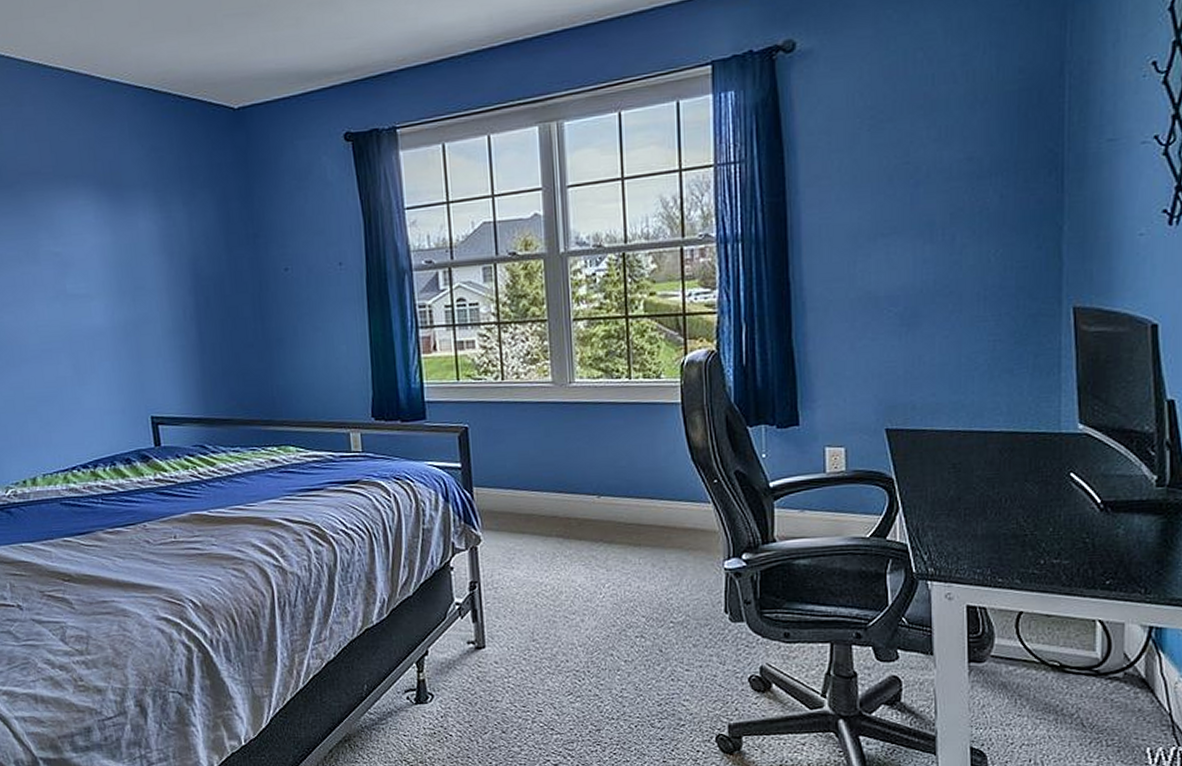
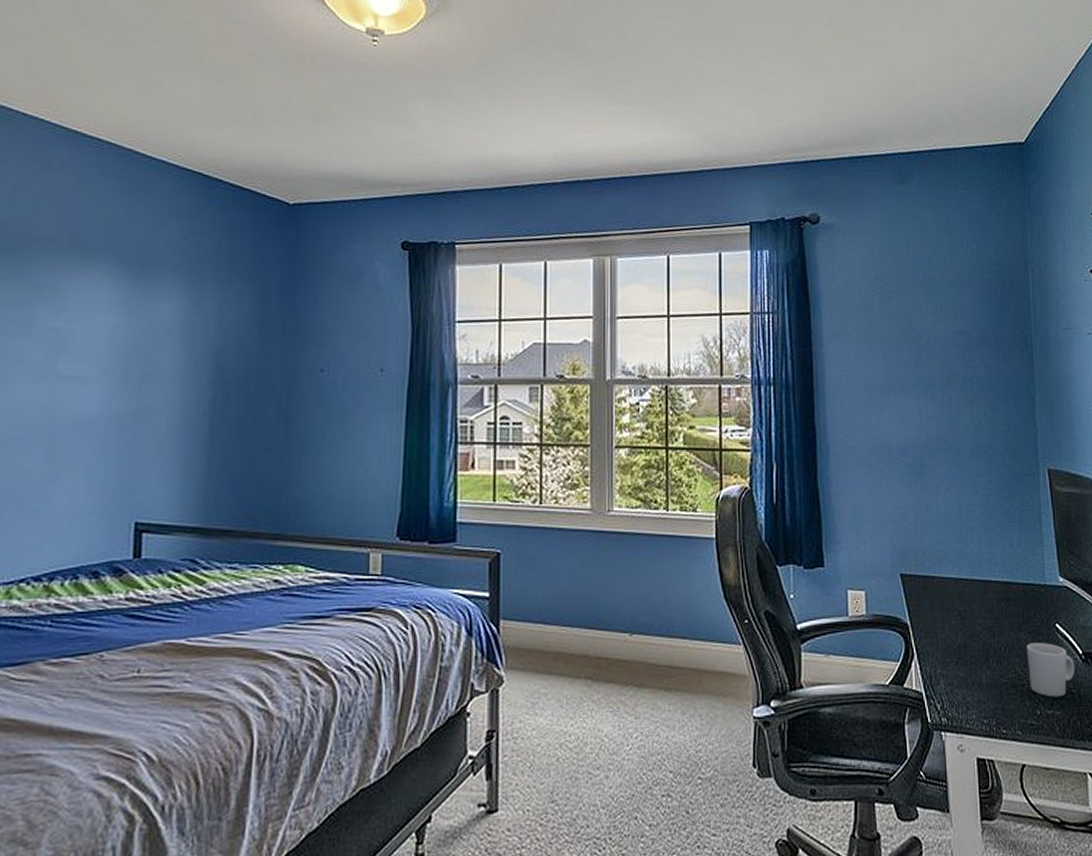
mug: none [1032,492,1091,547] -> present [1027,643,1075,698]

